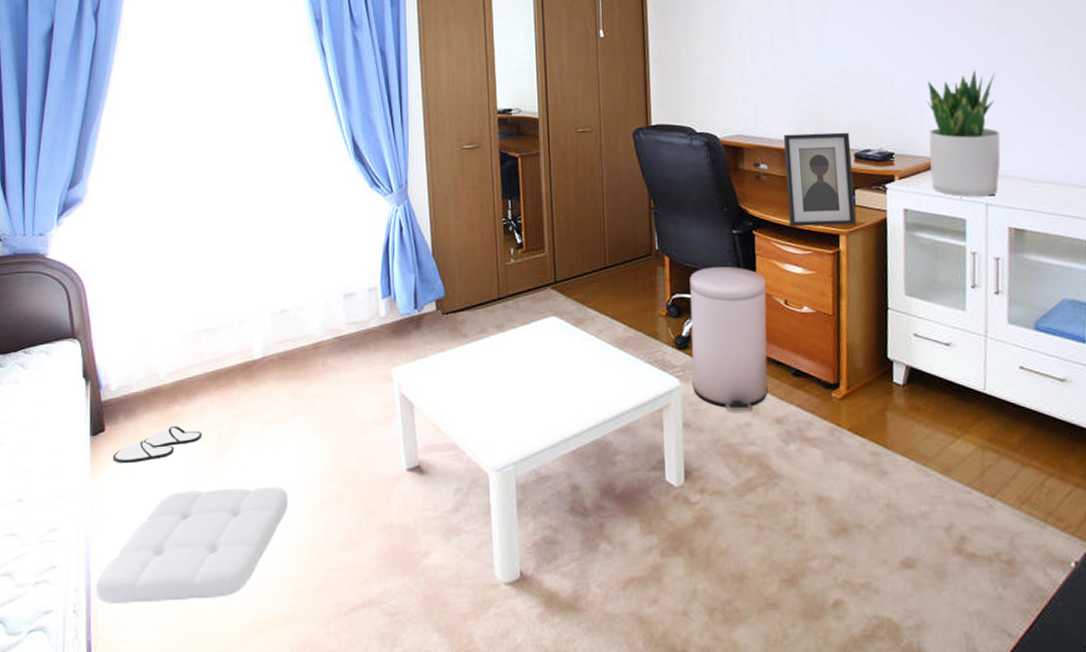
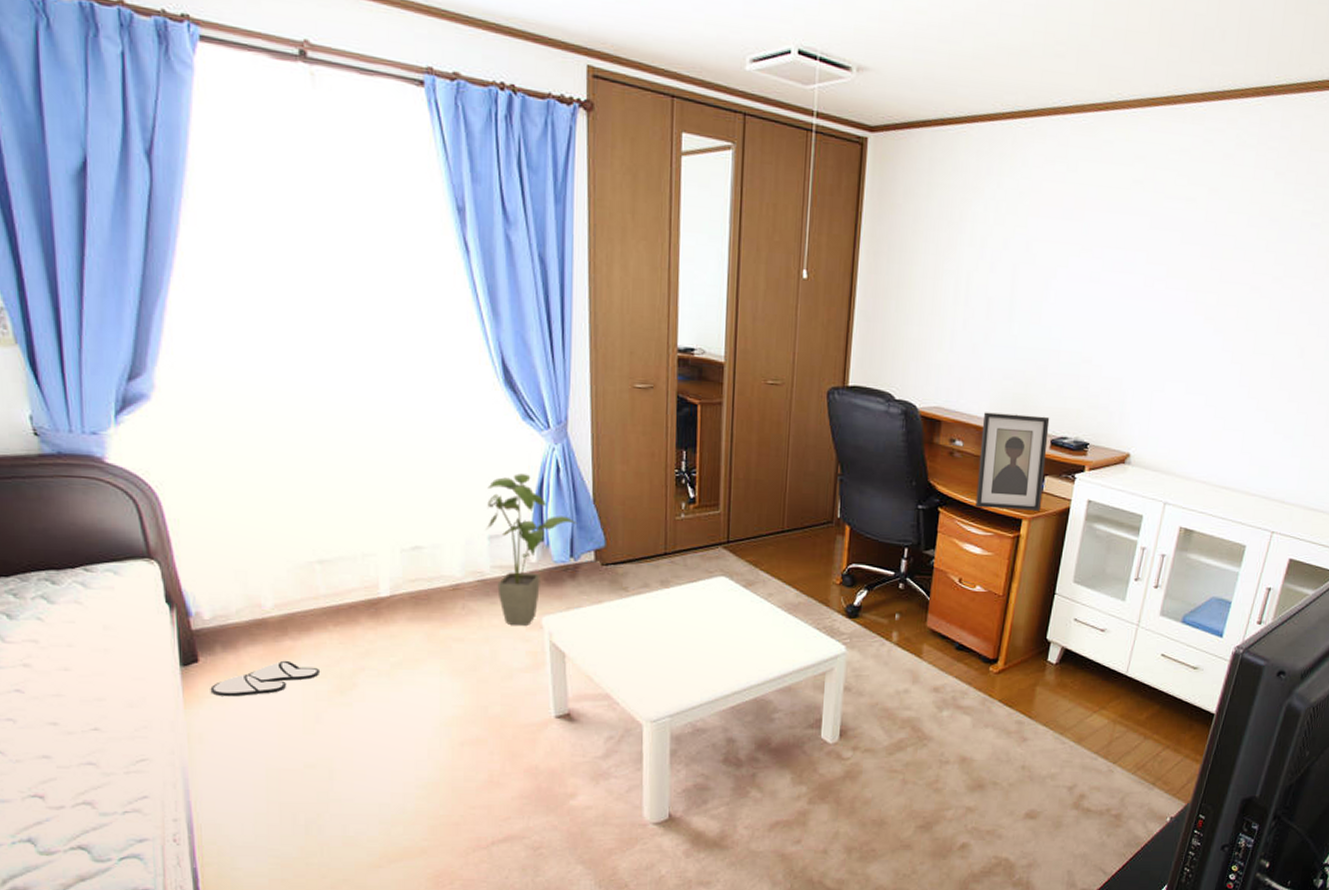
seat cushion: present [95,487,288,603] -> none [198,727,423,833]
house plant: none [341,235,420,379] -> present [485,474,578,625]
pedal bin: present [689,266,768,412] -> none [858,540,944,680]
planter: present [925,70,1001,198] -> none [1118,367,1201,497]

